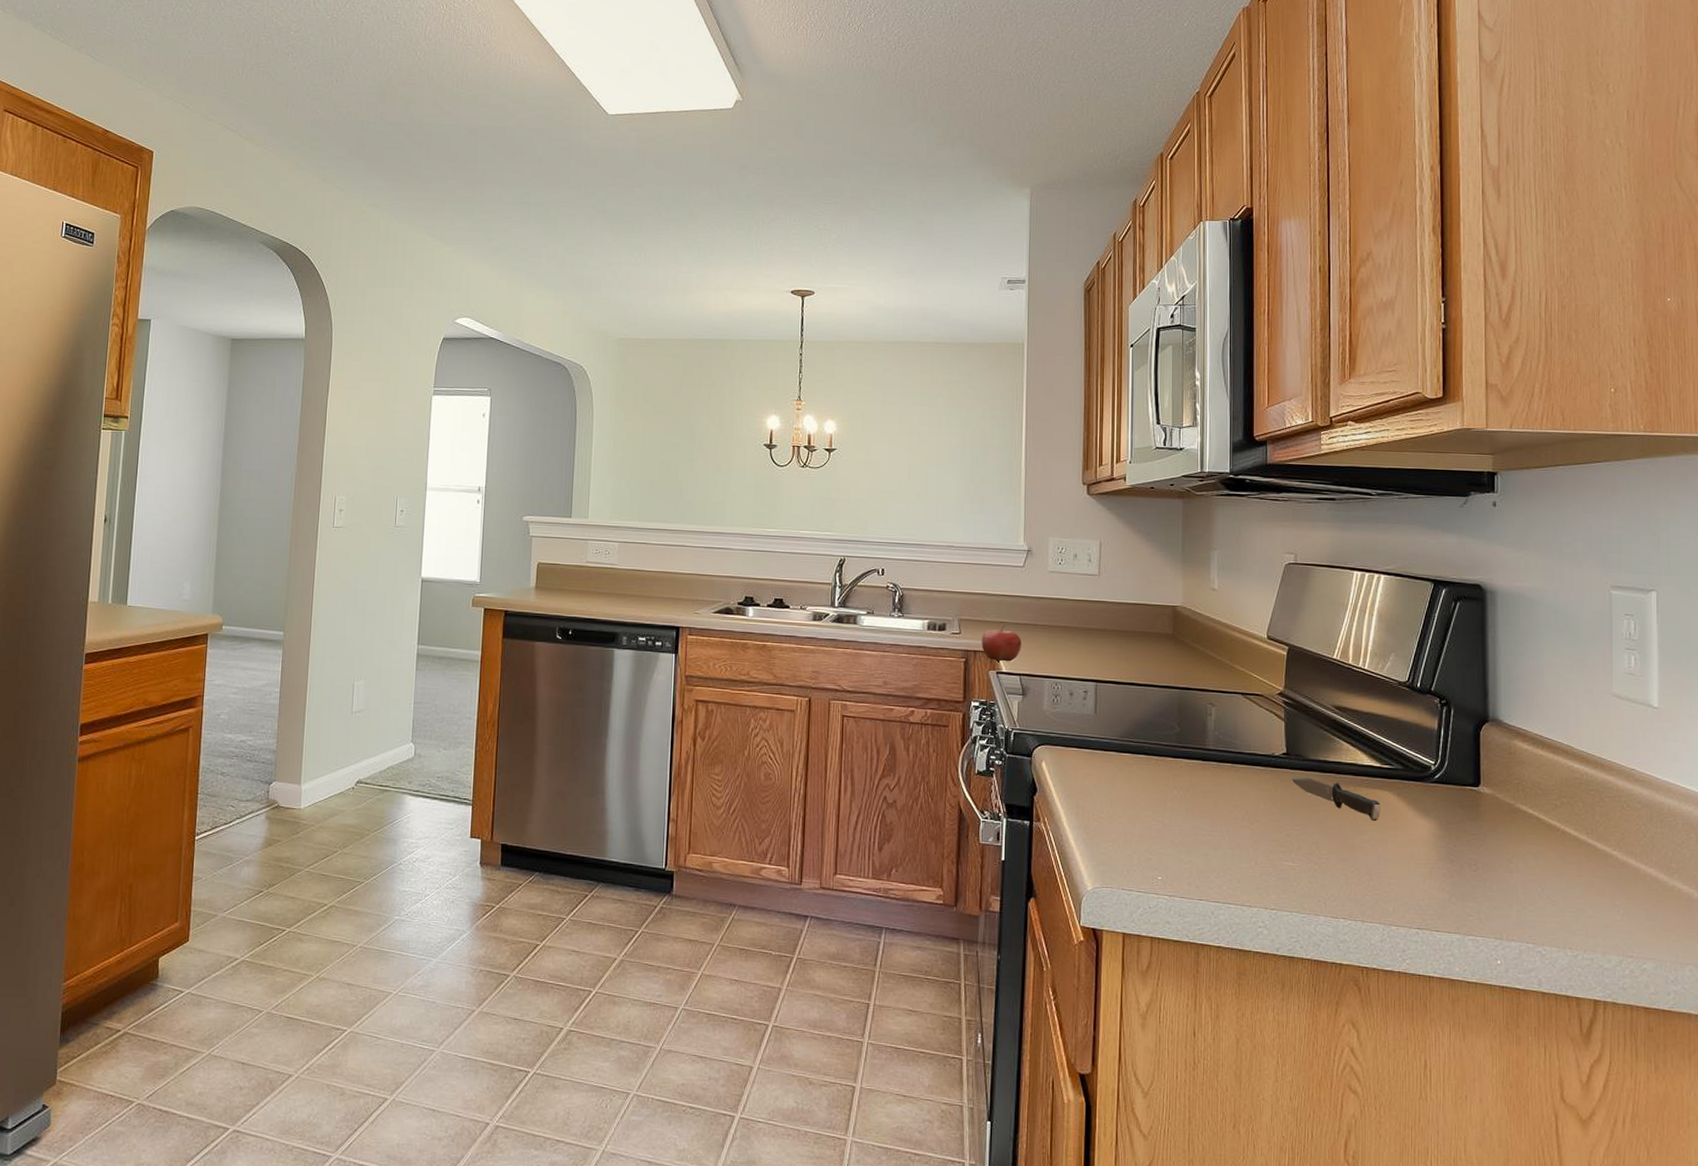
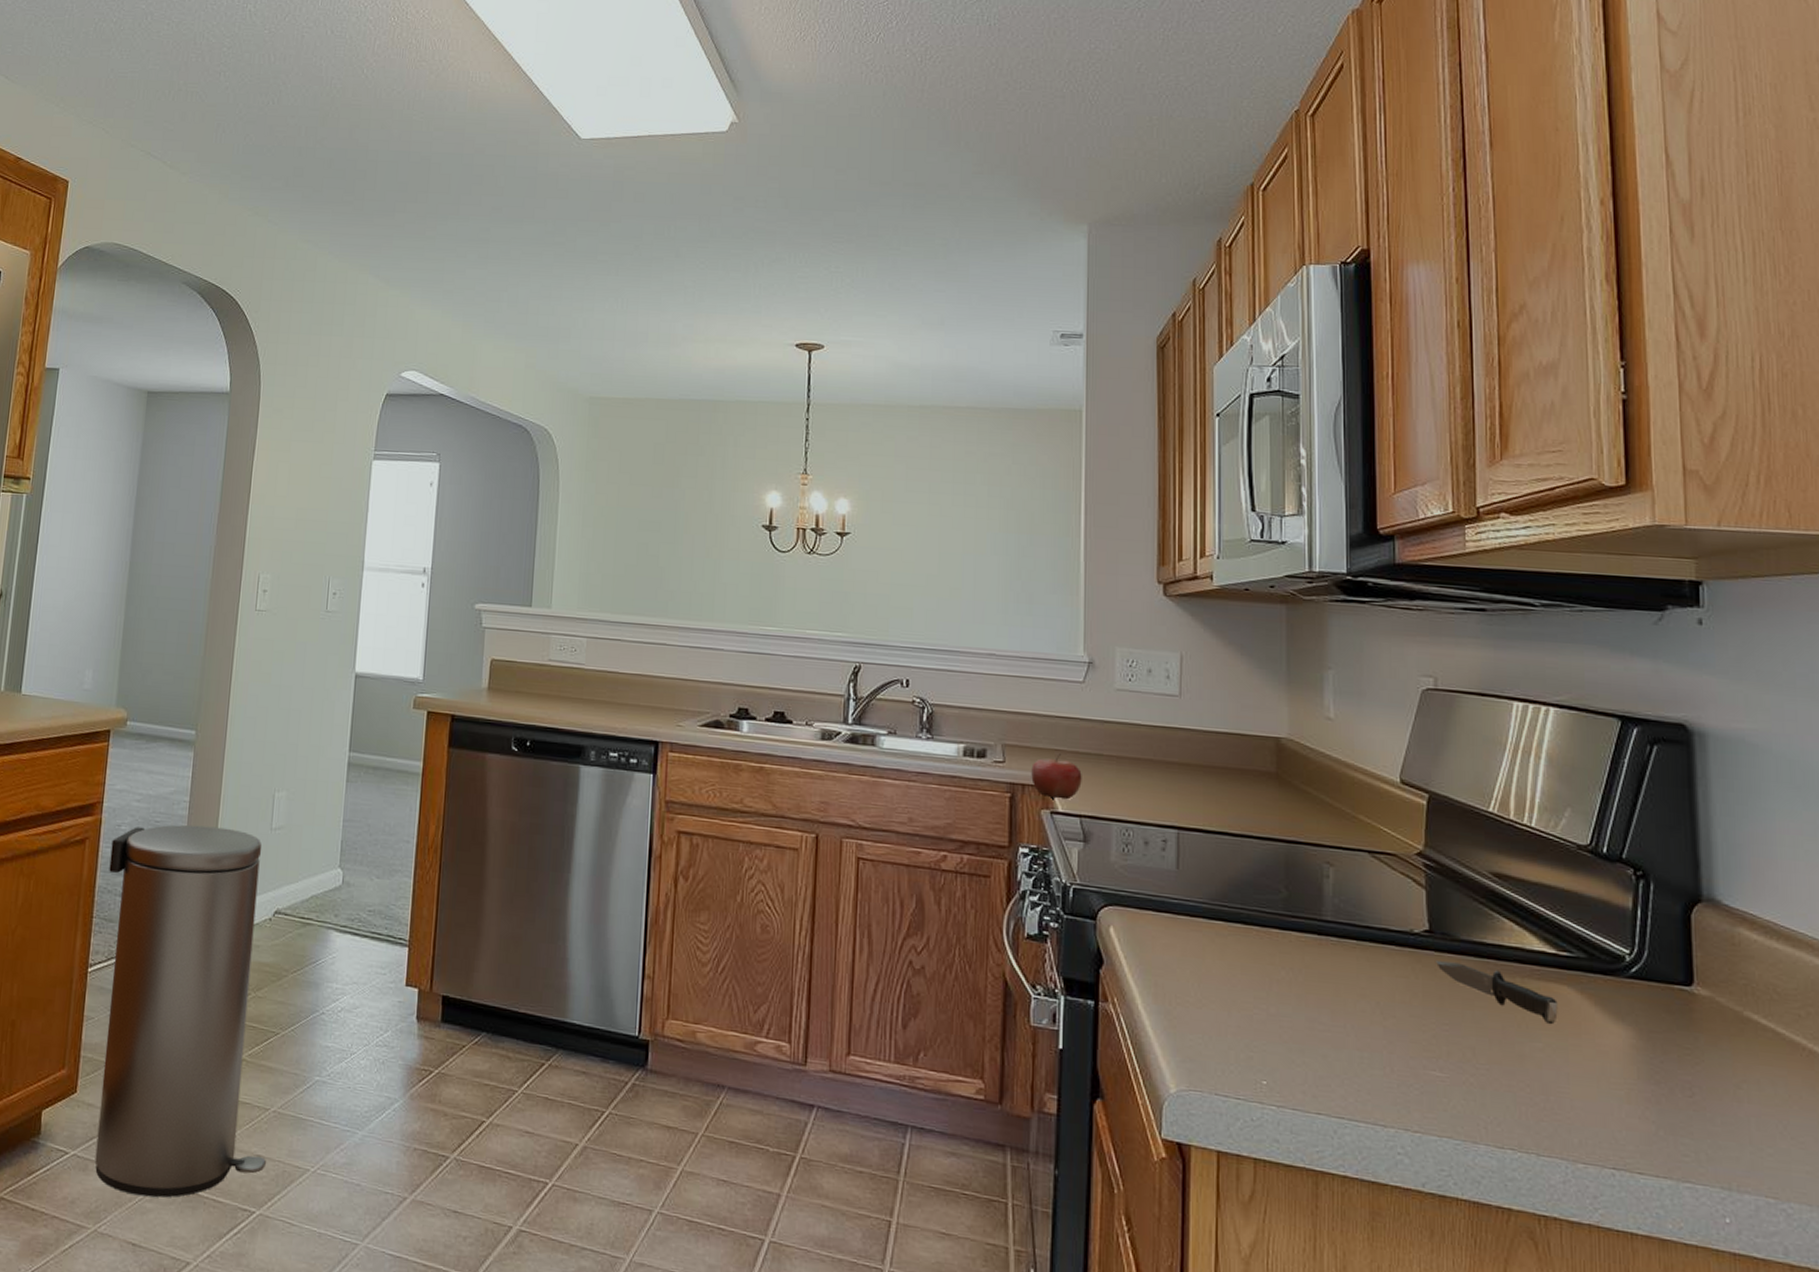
pedal bin: none [207,712,355,1024] -> present [94,824,266,1198]

